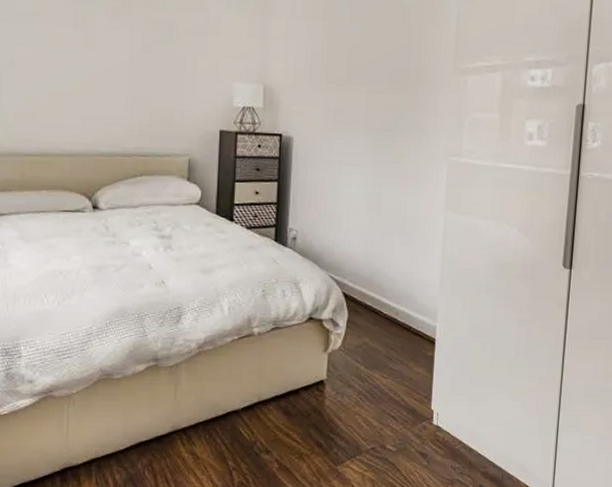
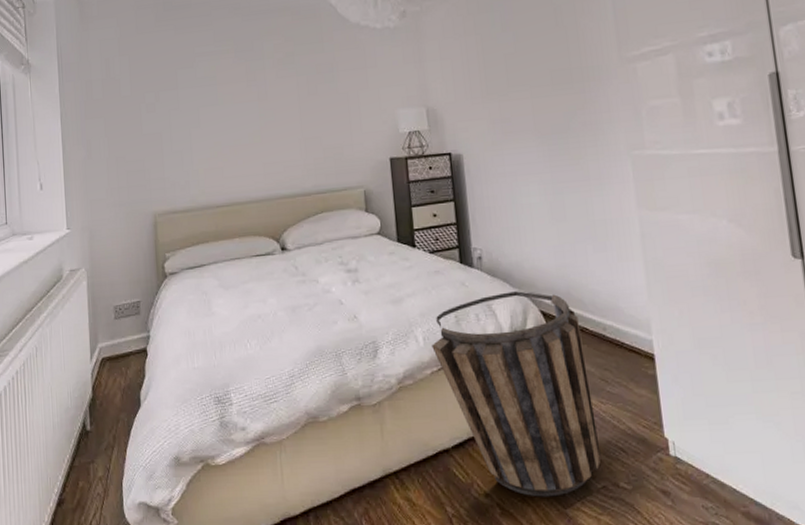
basket: none [236,272,376,455] -> present [432,291,601,497]

